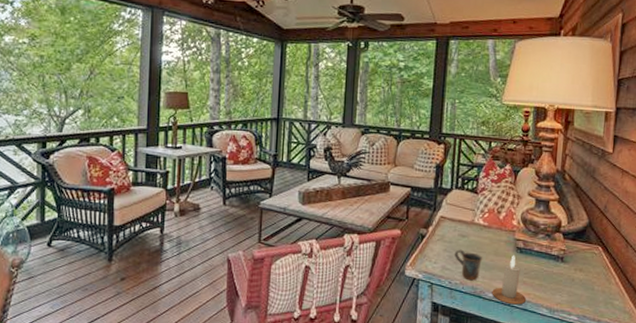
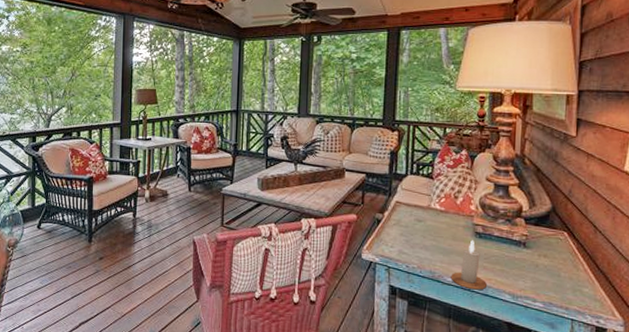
mug: present [455,249,483,280] -> none [411,234,441,264]

